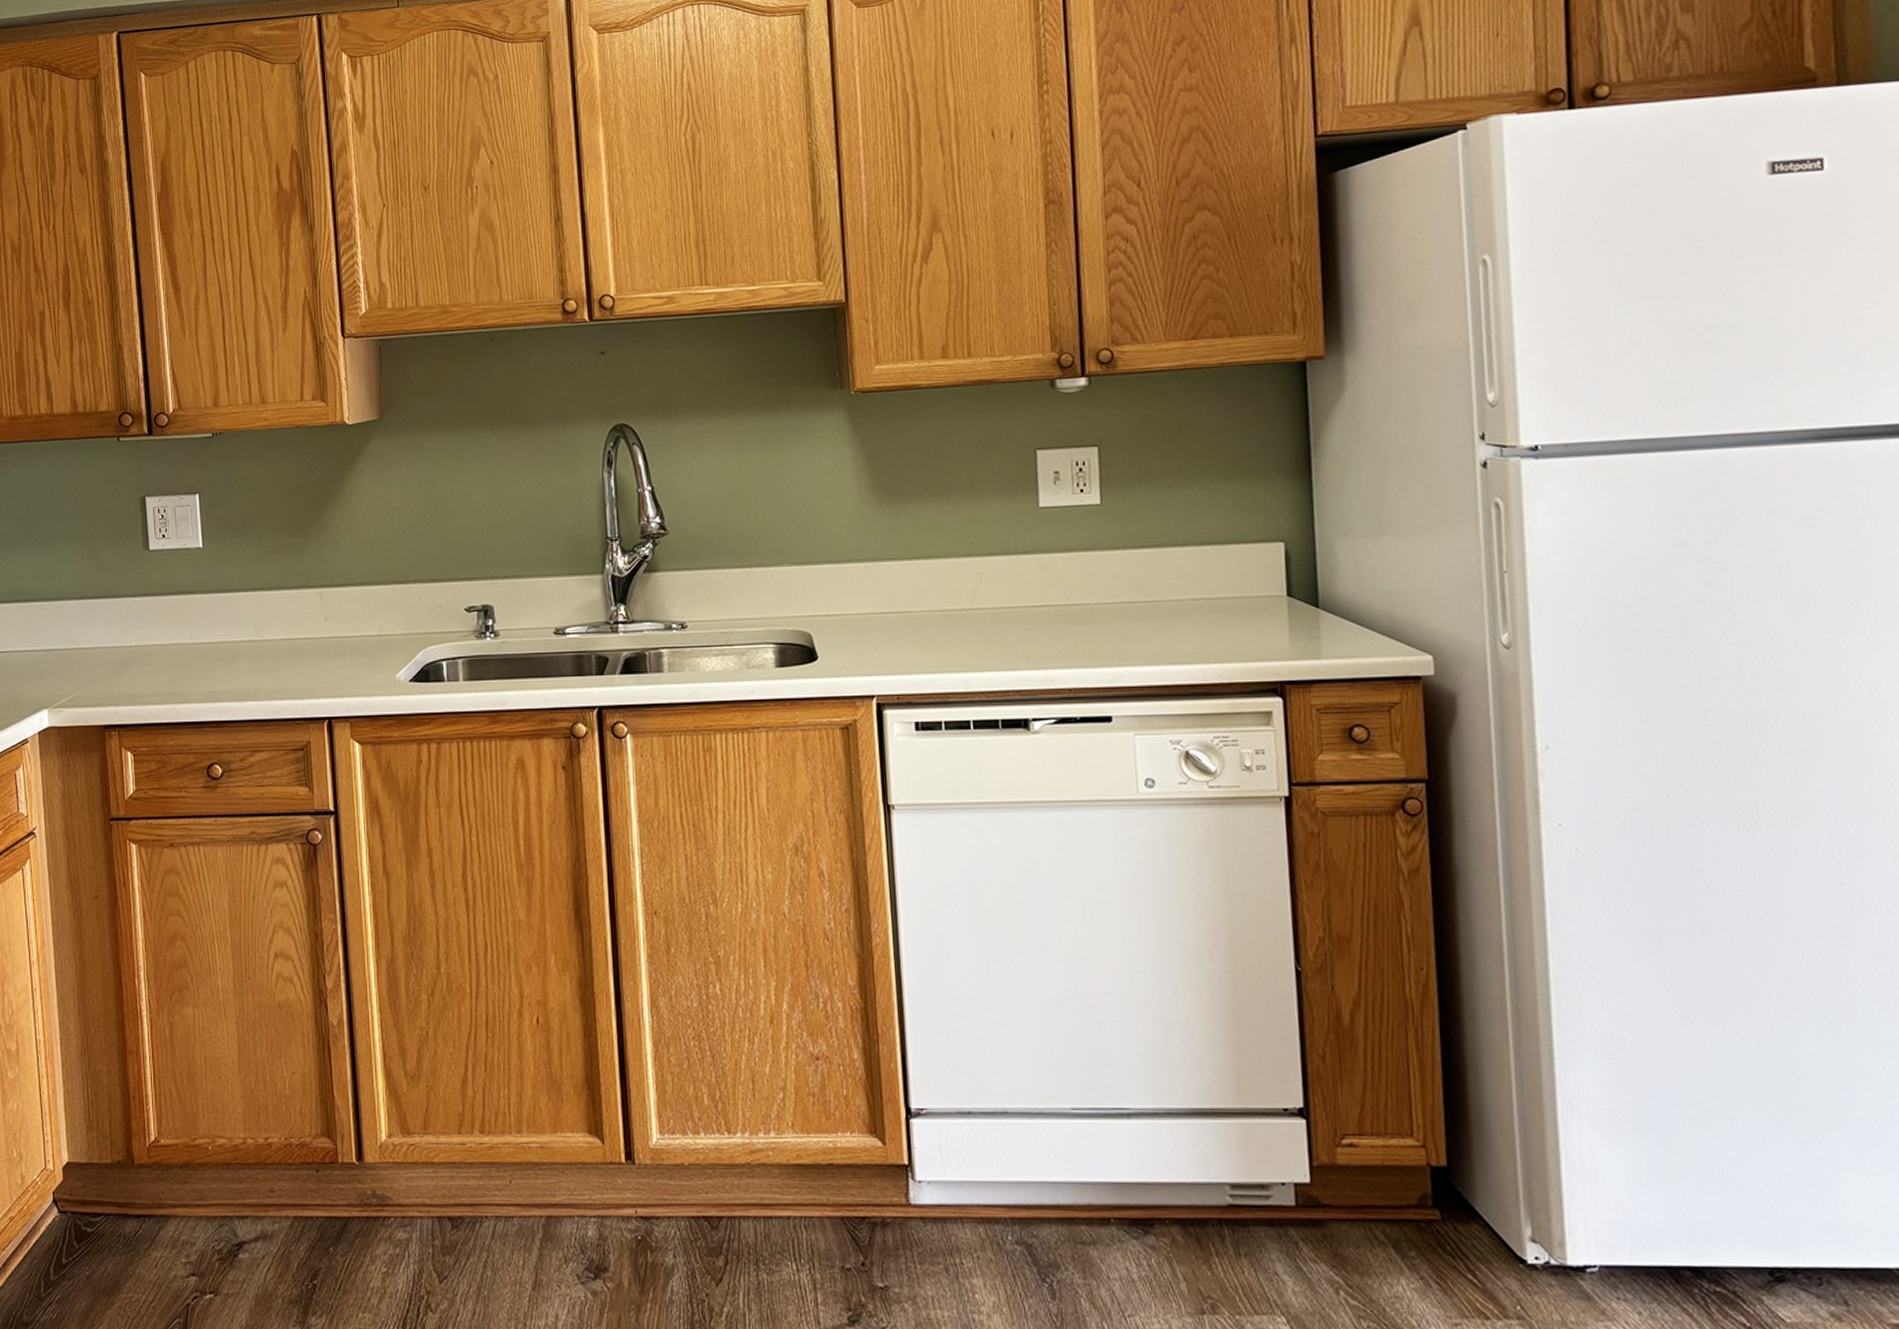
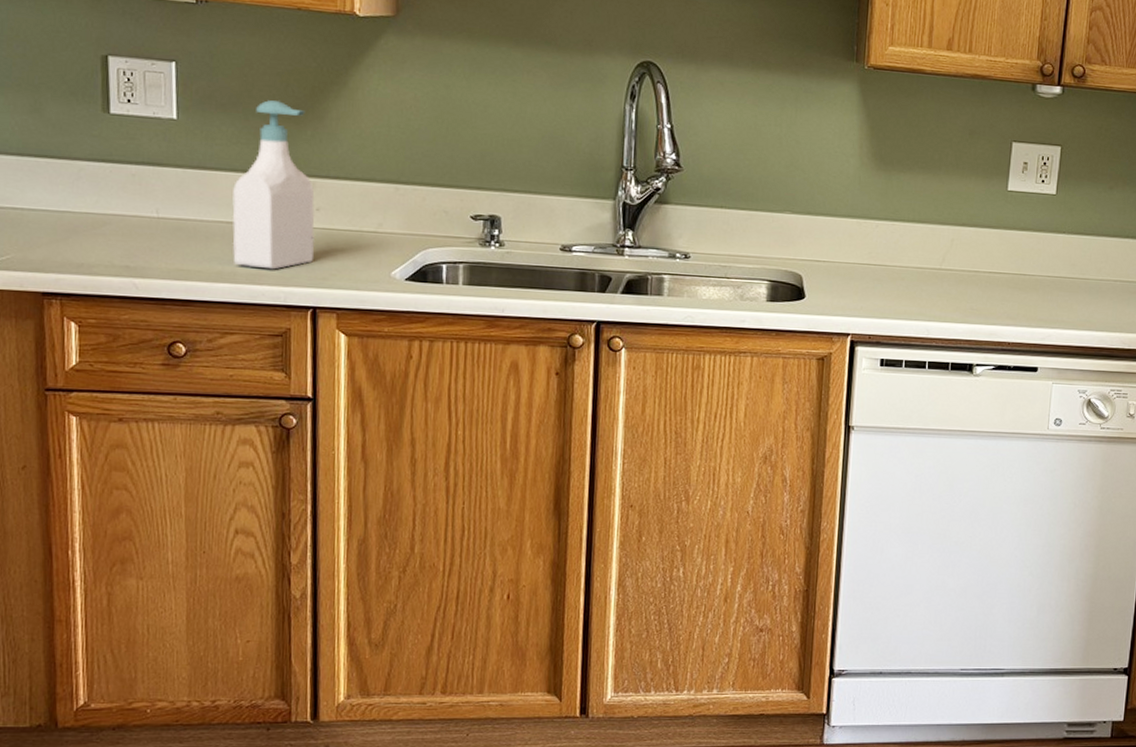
soap bottle: none [253,517,326,684] -> present [232,100,315,270]

